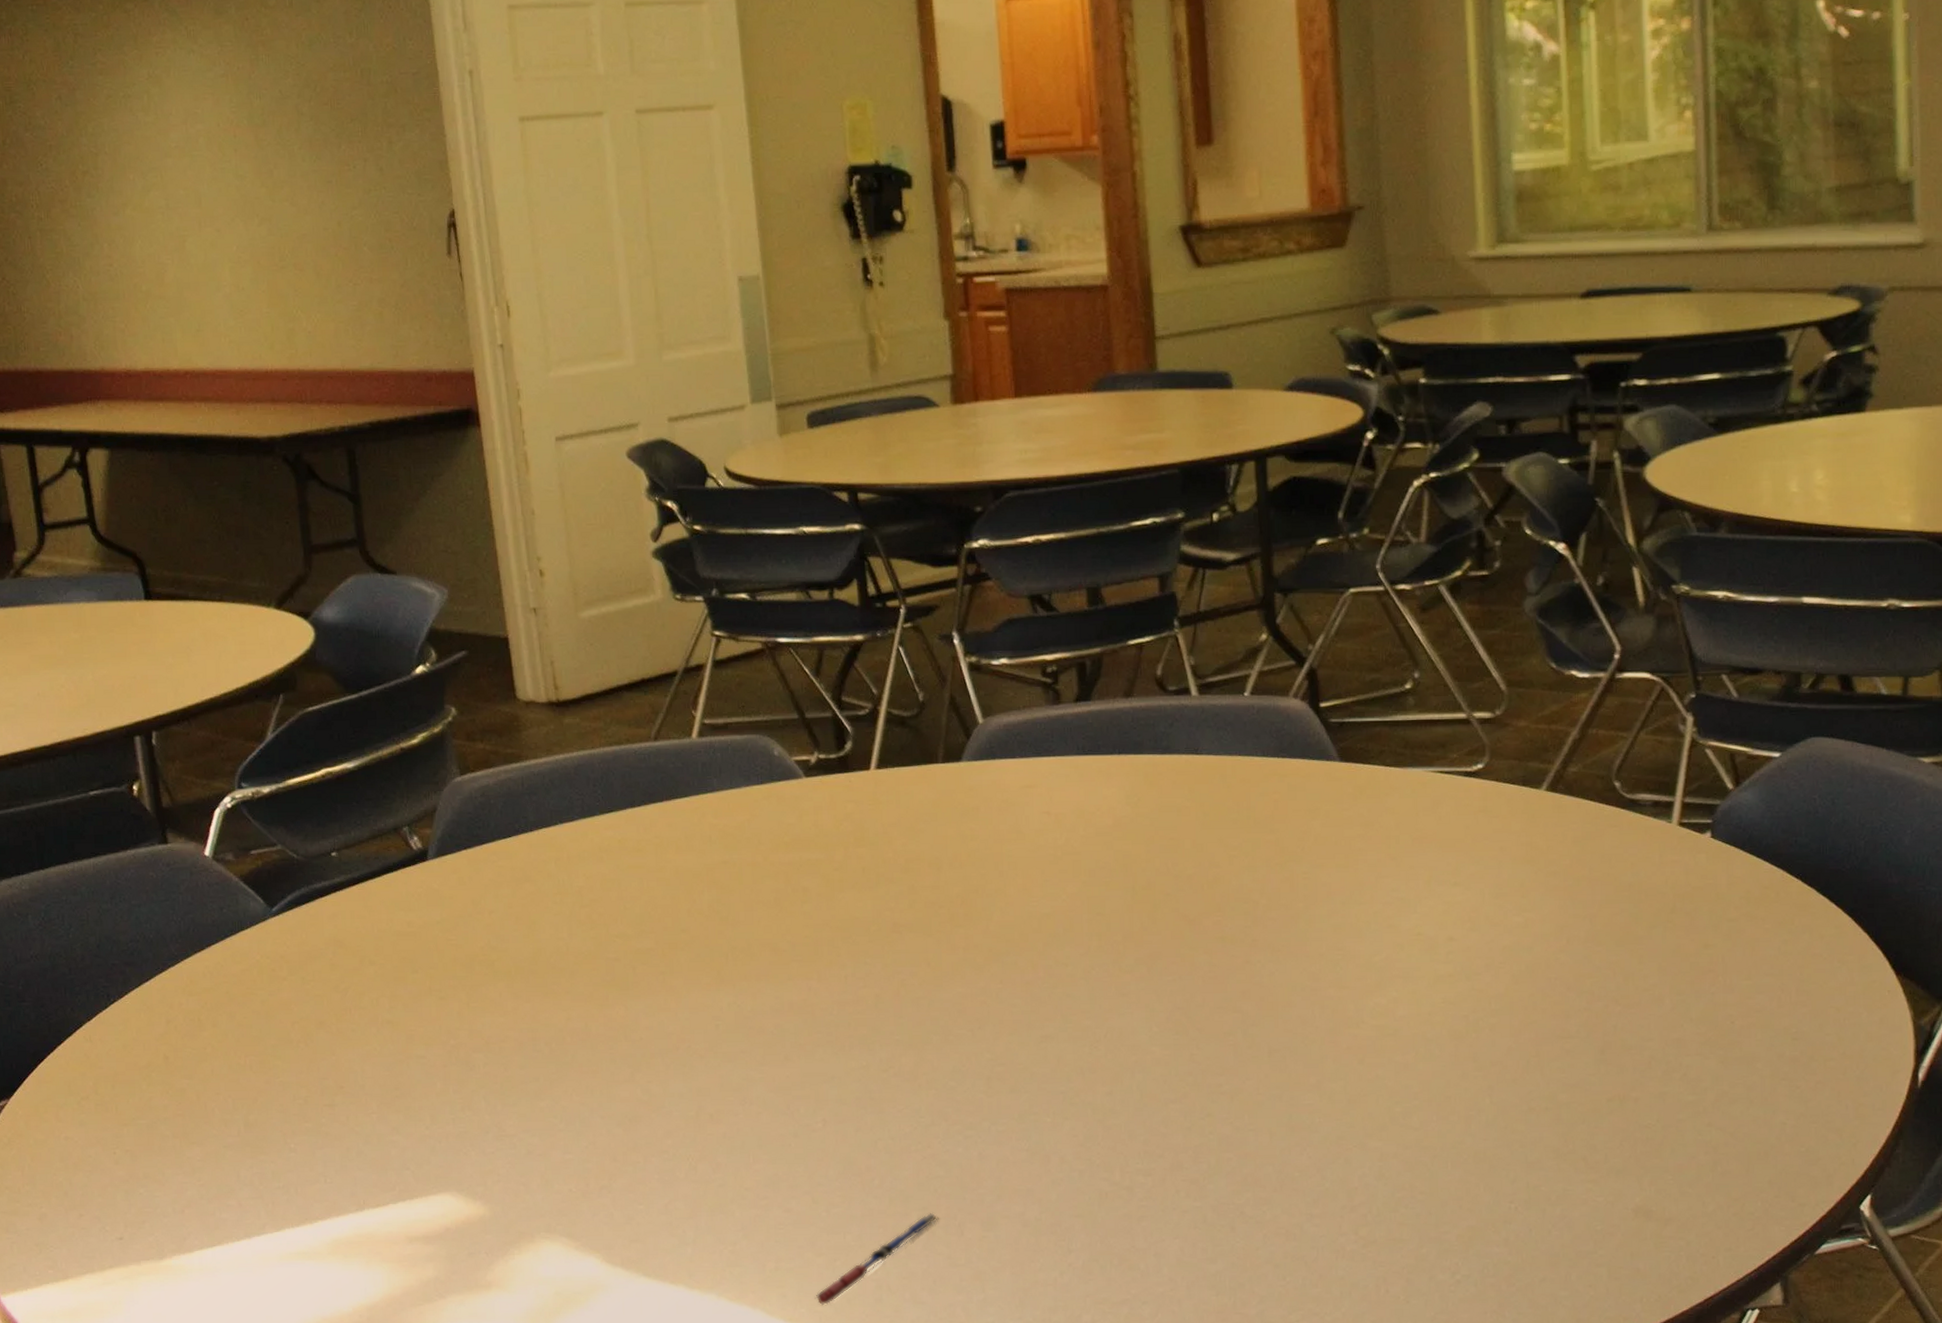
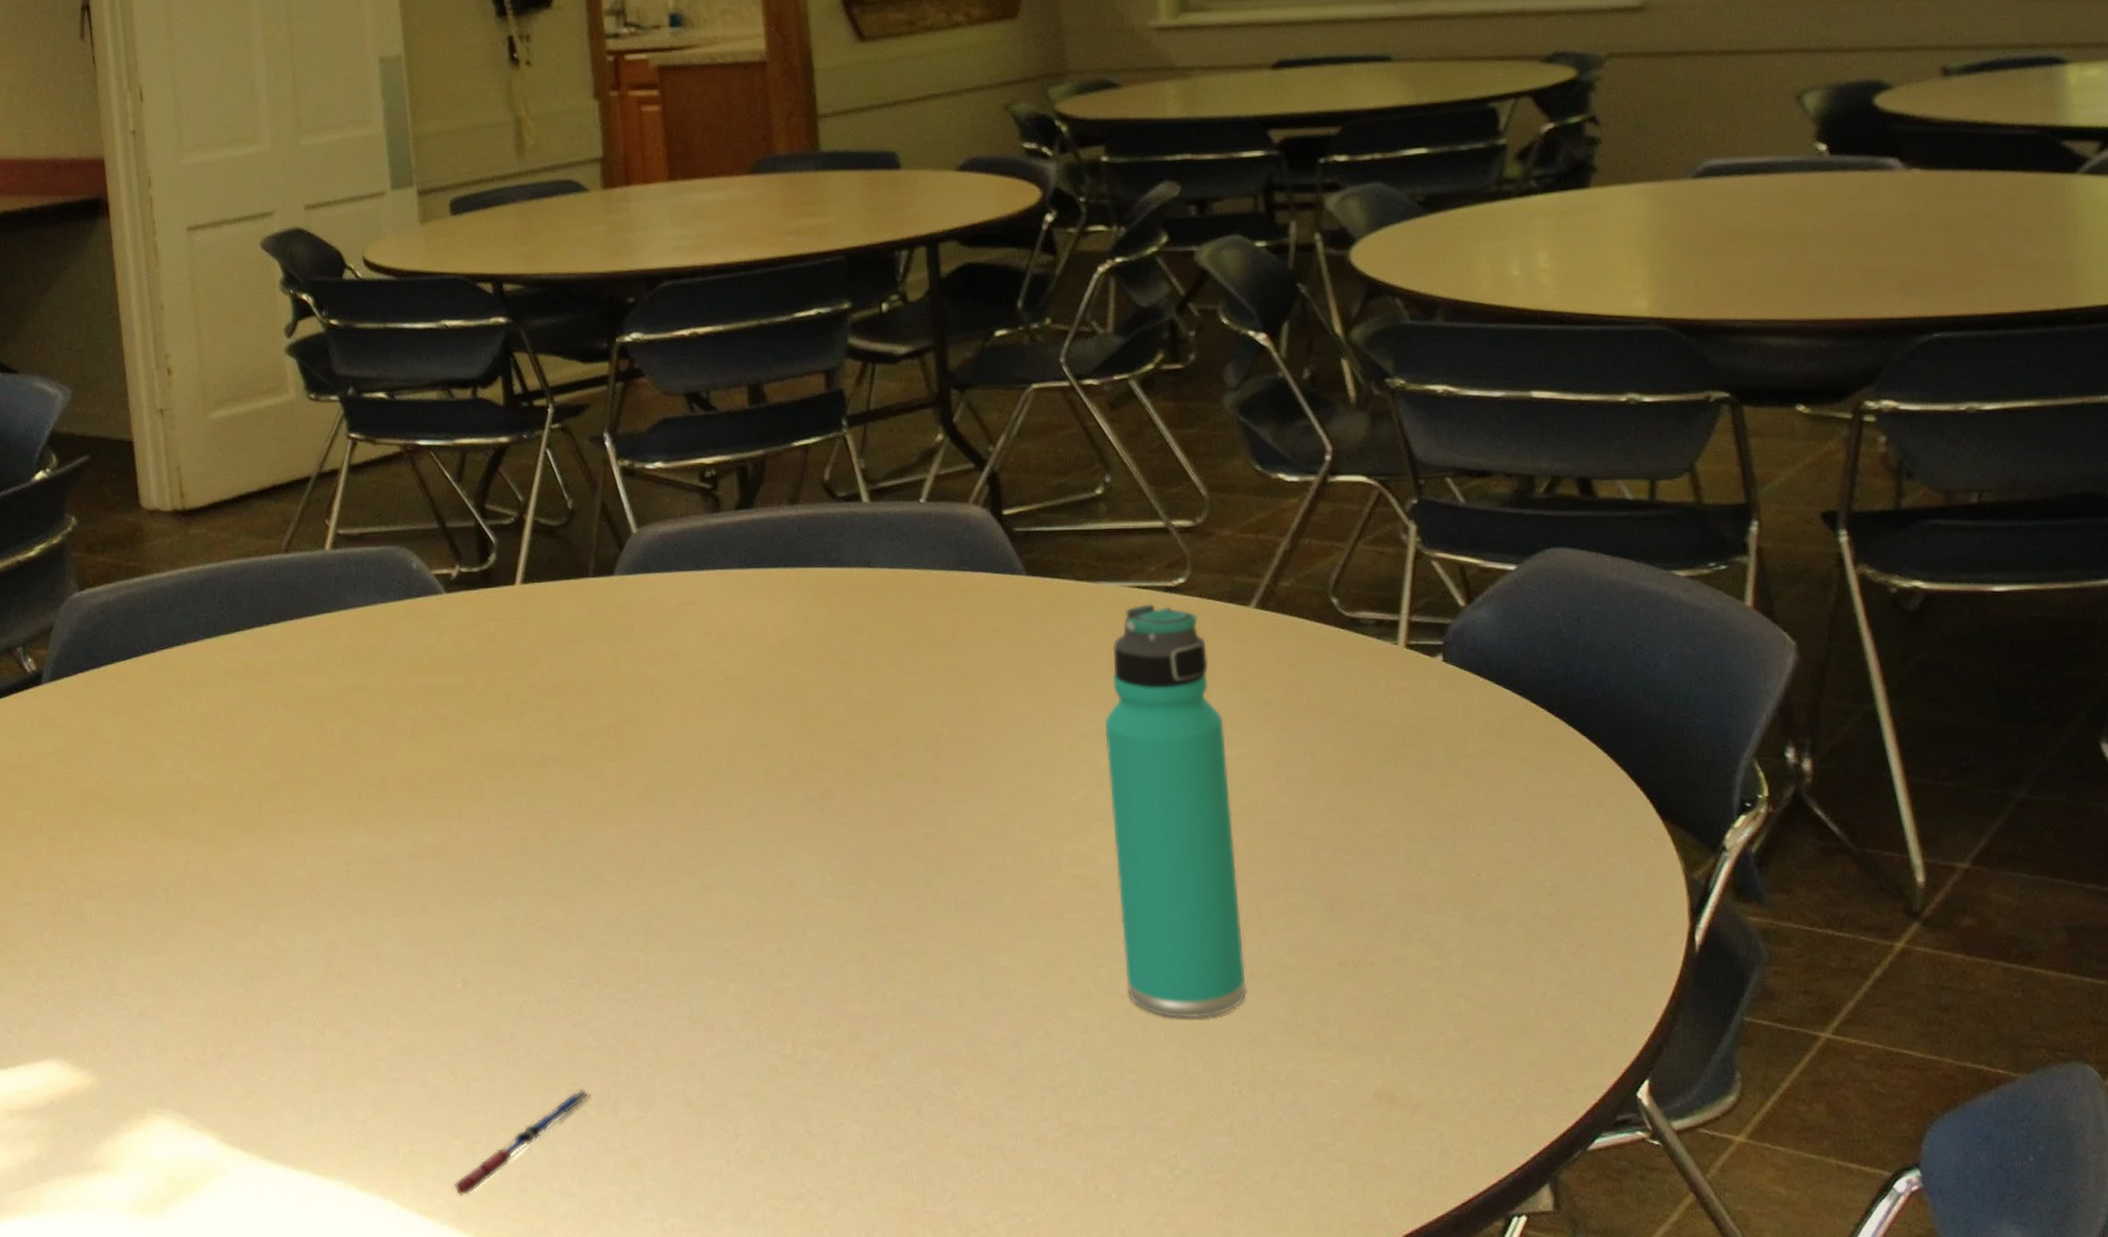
thermos bottle: none [1406,787,1525,1147] -> present [1104,604,1247,1018]

